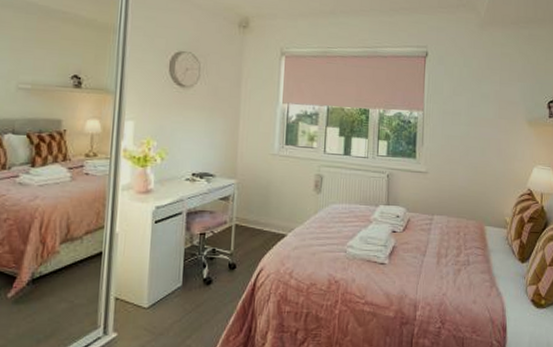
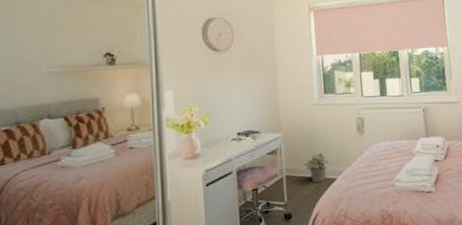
potted plant: none [255,205,281,236] -> present [304,152,329,183]

